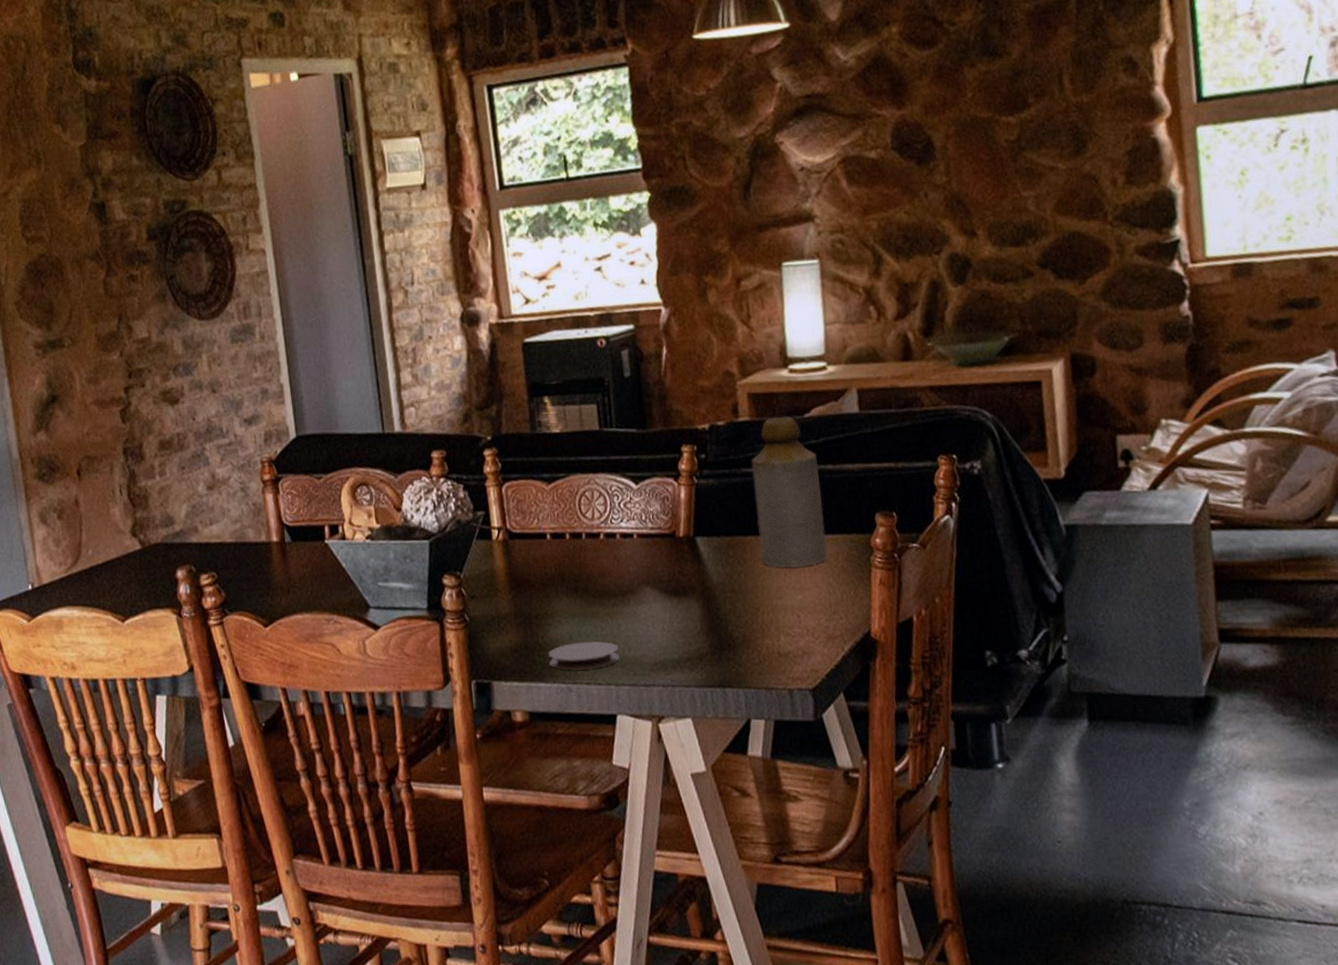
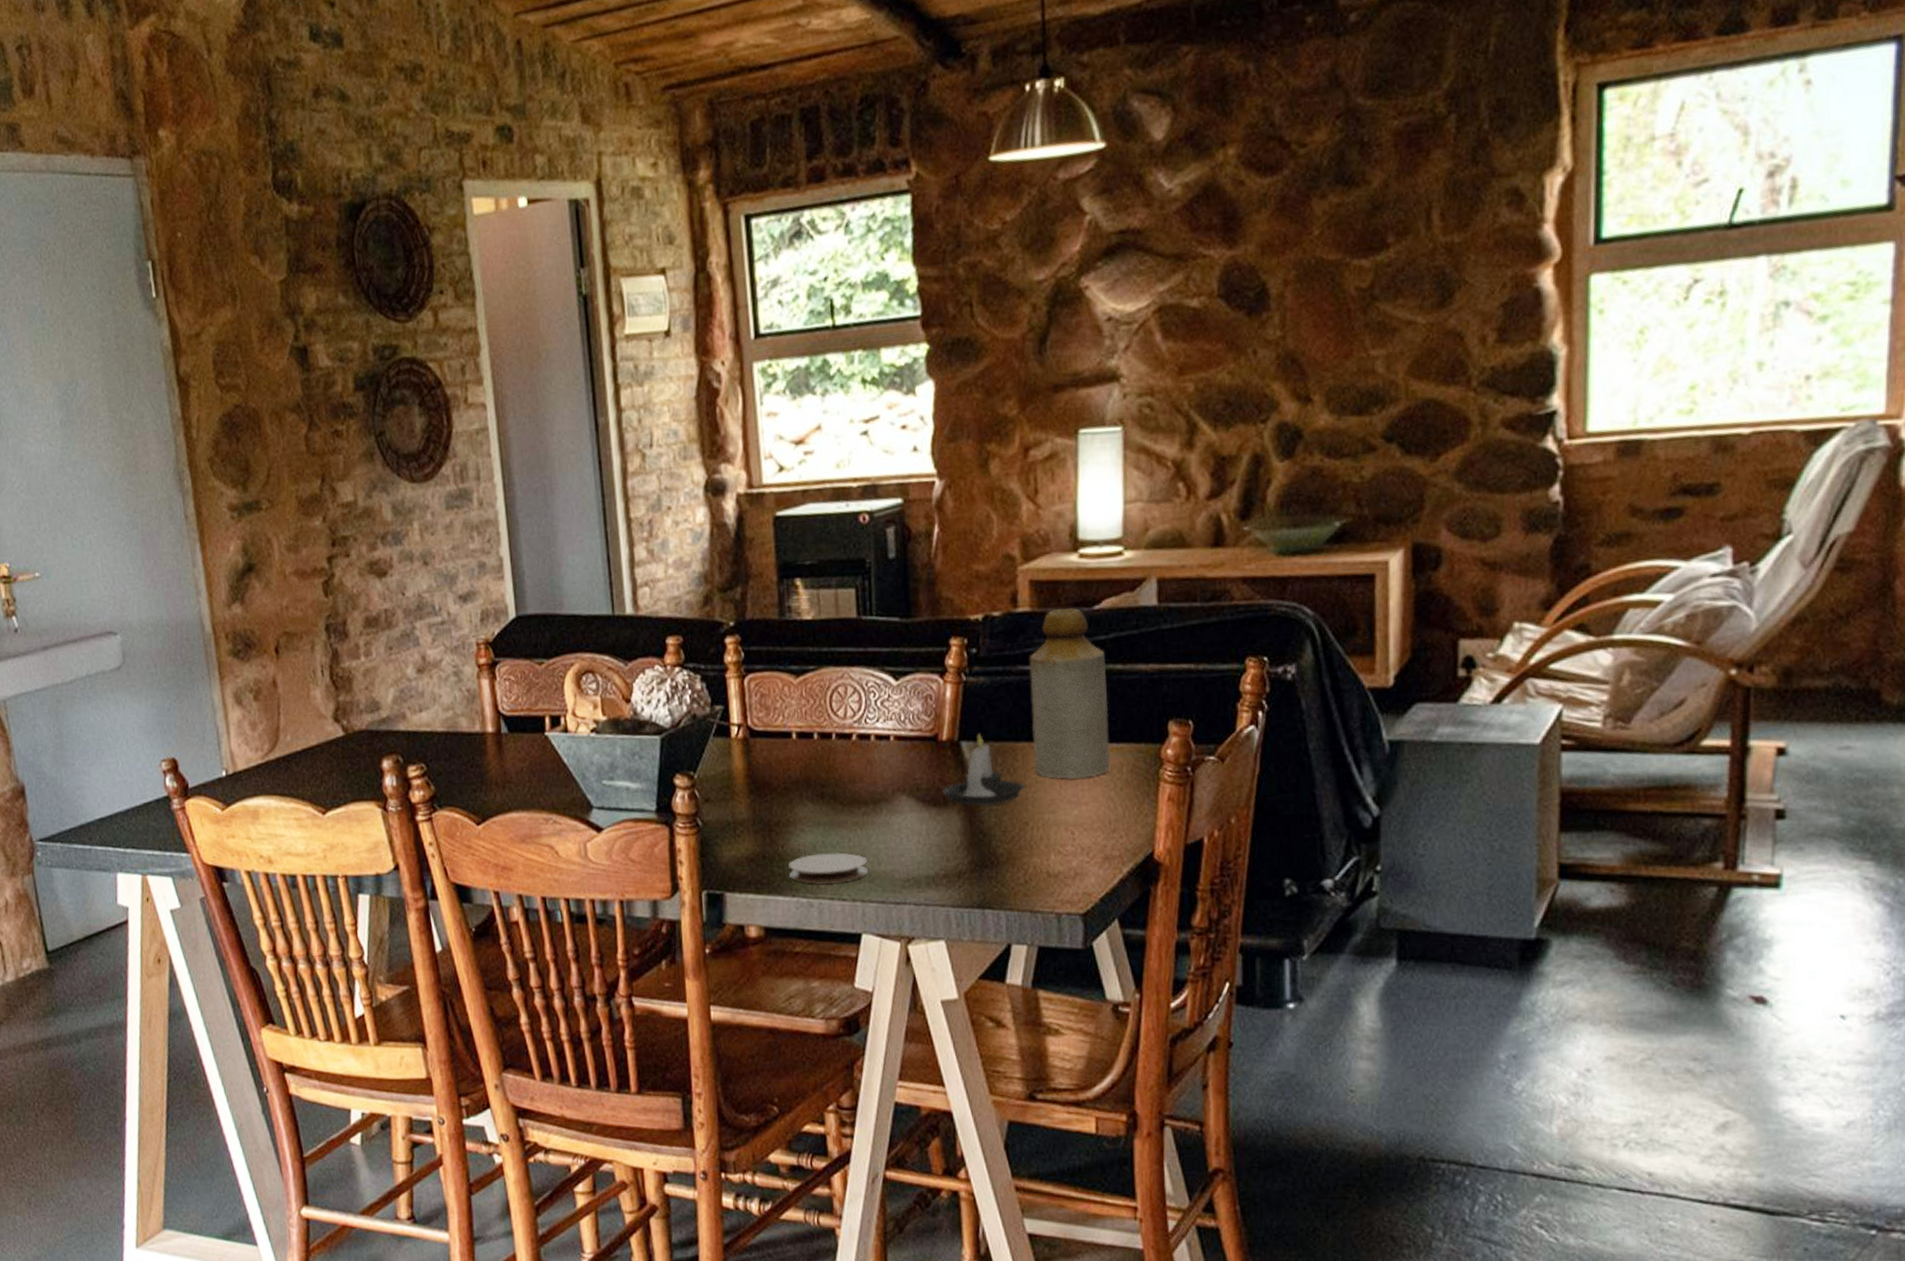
candle: none [681,529,755,595] -> present [941,733,1026,807]

